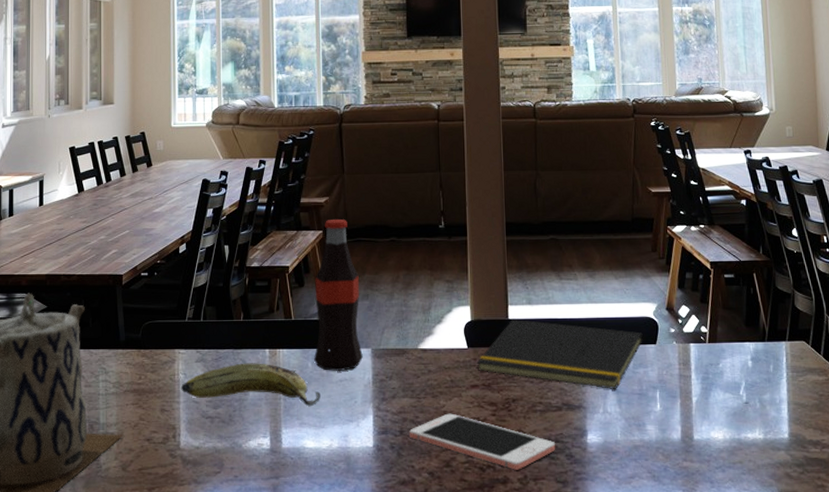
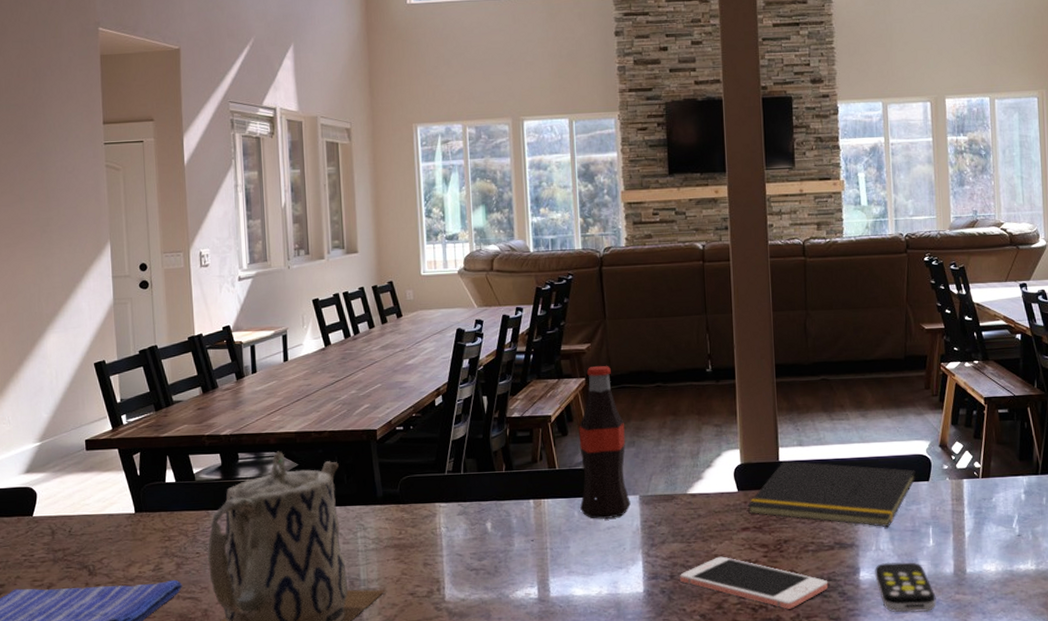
fruit: present [181,363,320,407] -> none [443,513,588,555]
remote control: none [602,425,664,478] -> present [875,562,936,613]

